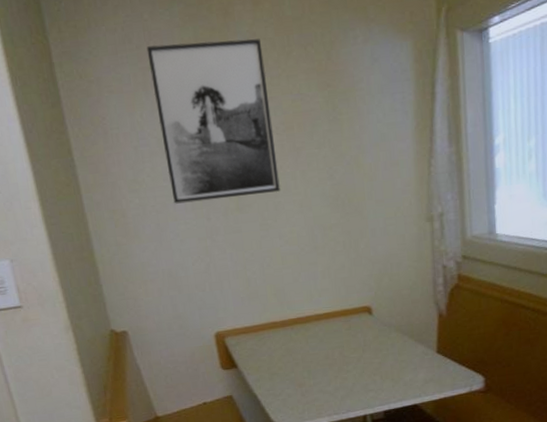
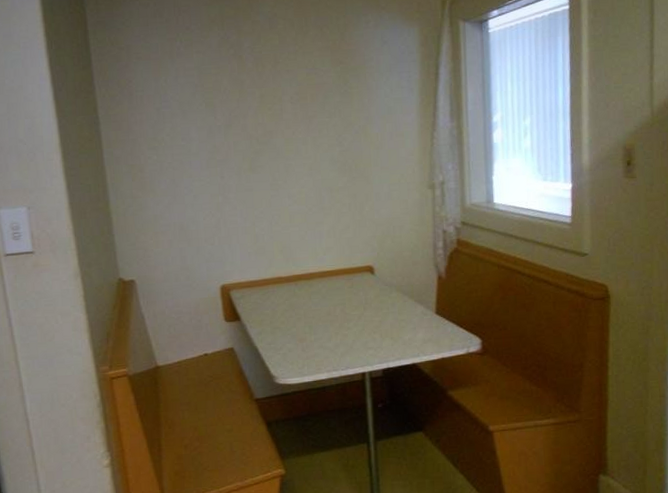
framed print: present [146,39,280,204] -> none [175,18,292,162]

